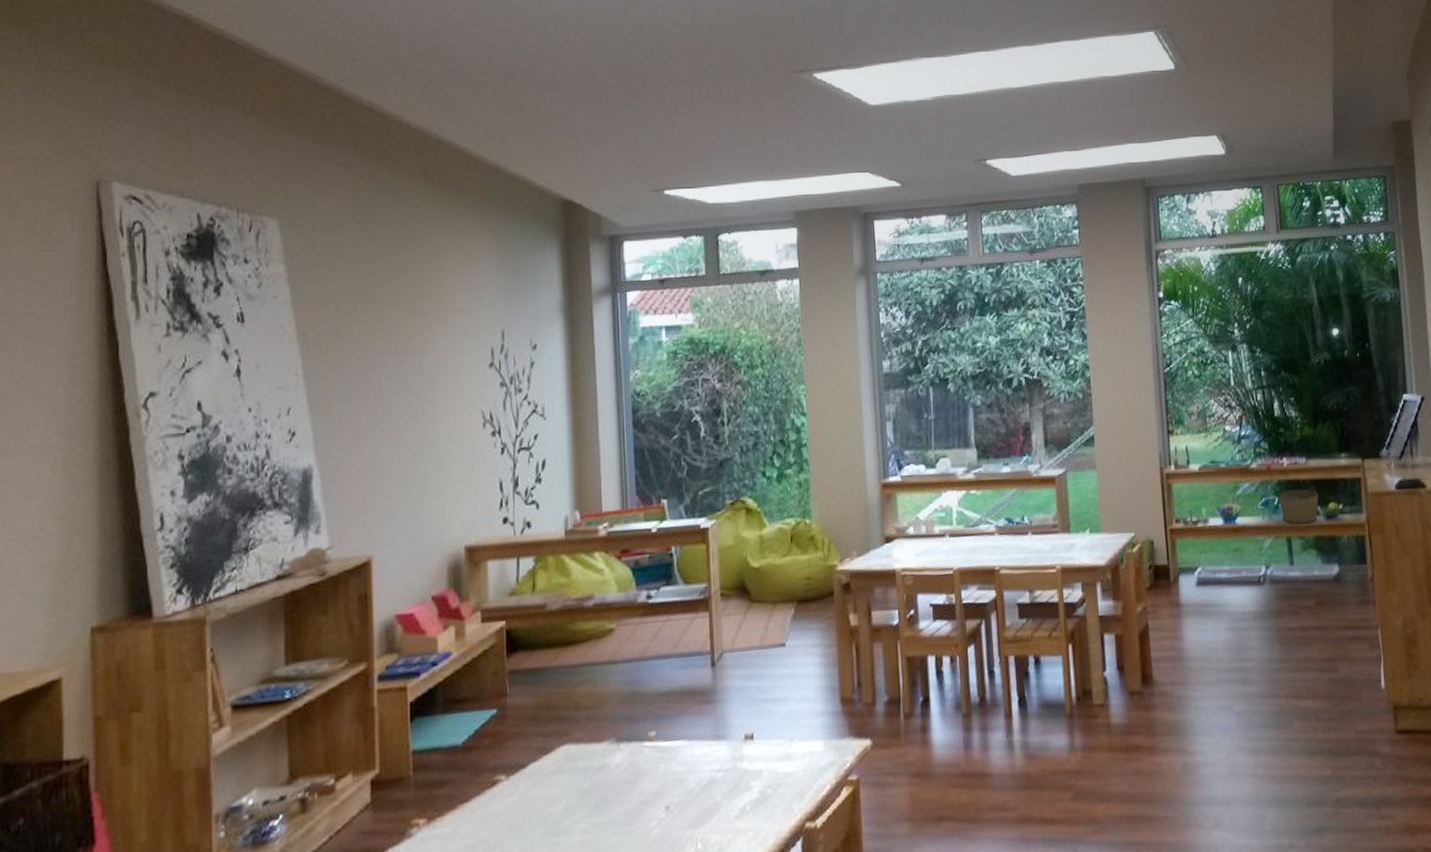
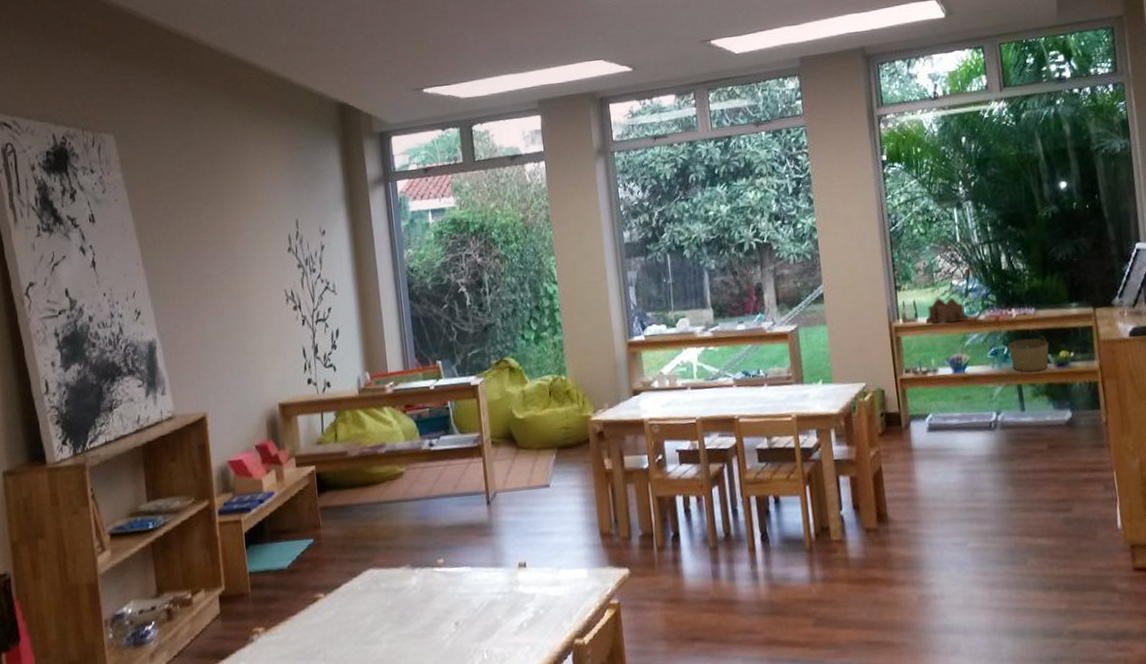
toy animal: present [276,544,334,580] -> none [134,403,177,433]
wooden toy: none [1197,444,1240,472] -> present [925,297,968,325]

